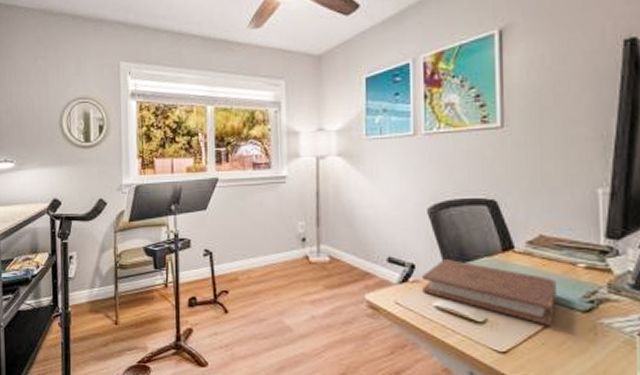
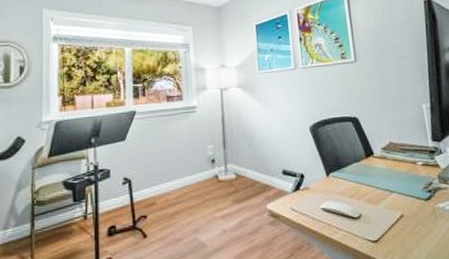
book: present [422,260,556,326] -> none [310,167,407,214]

